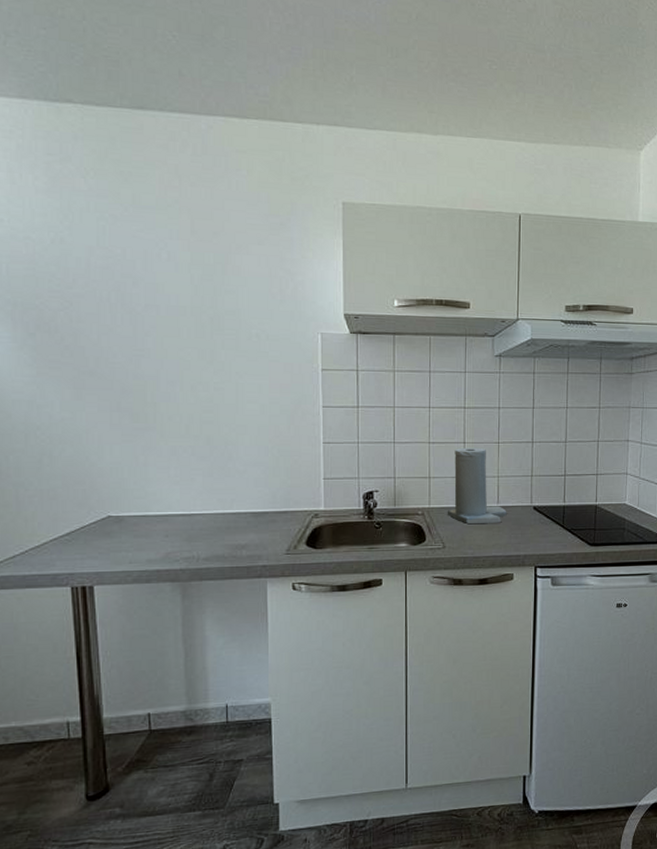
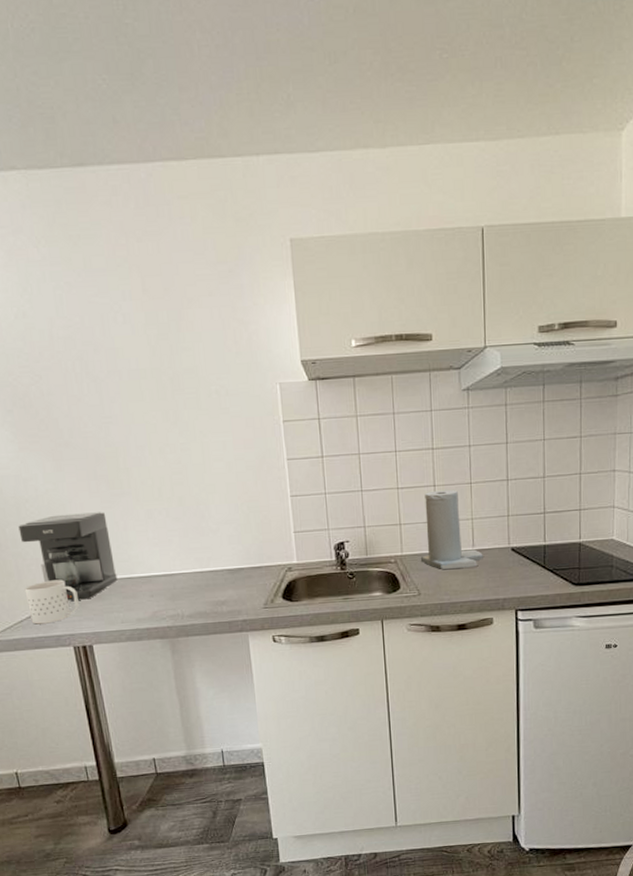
mug: none [22,514,85,561] -> present [24,579,80,625]
coffee maker: none [25,445,131,537] -> present [18,512,118,601]

